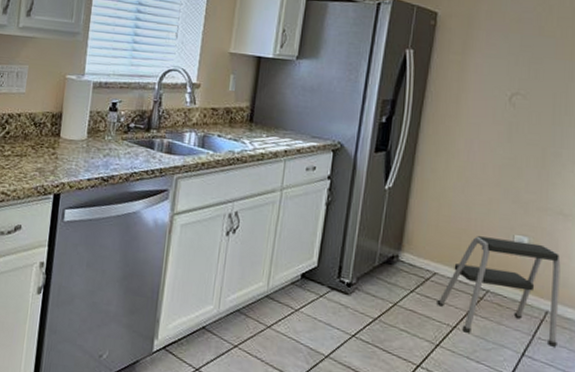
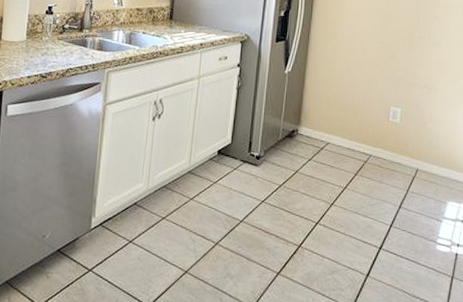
step stool: present [437,236,561,347] -> none [330,109,427,199]

